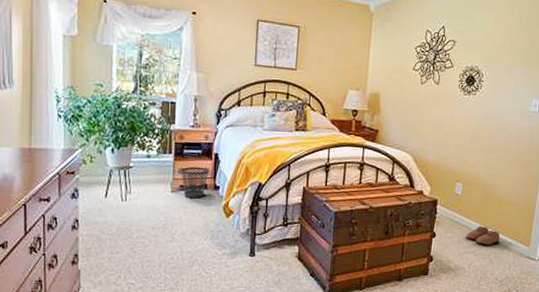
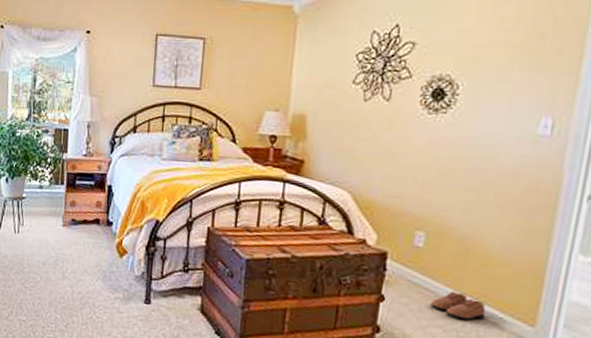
wastebasket: present [180,166,209,199] -> none [72,199,102,234]

